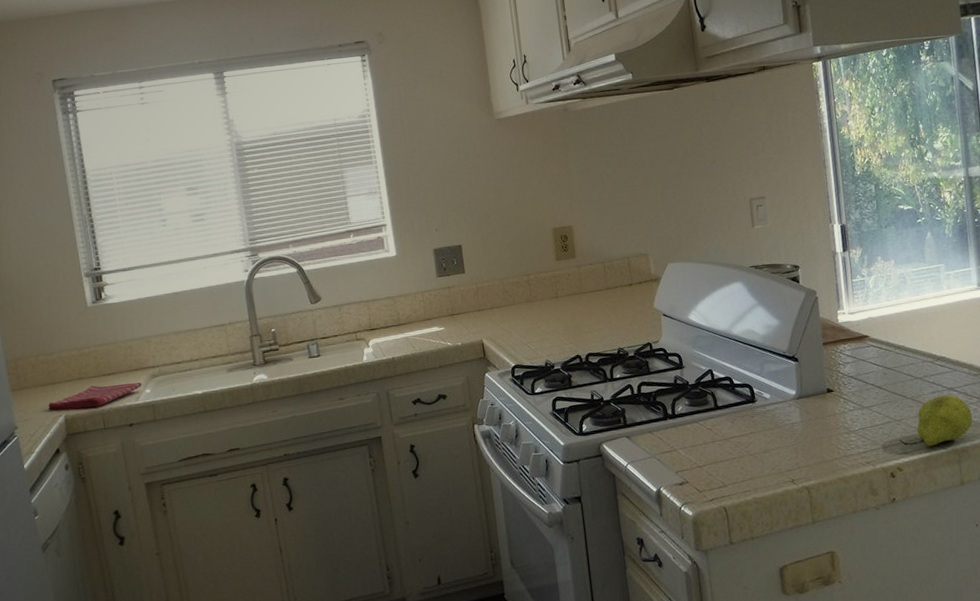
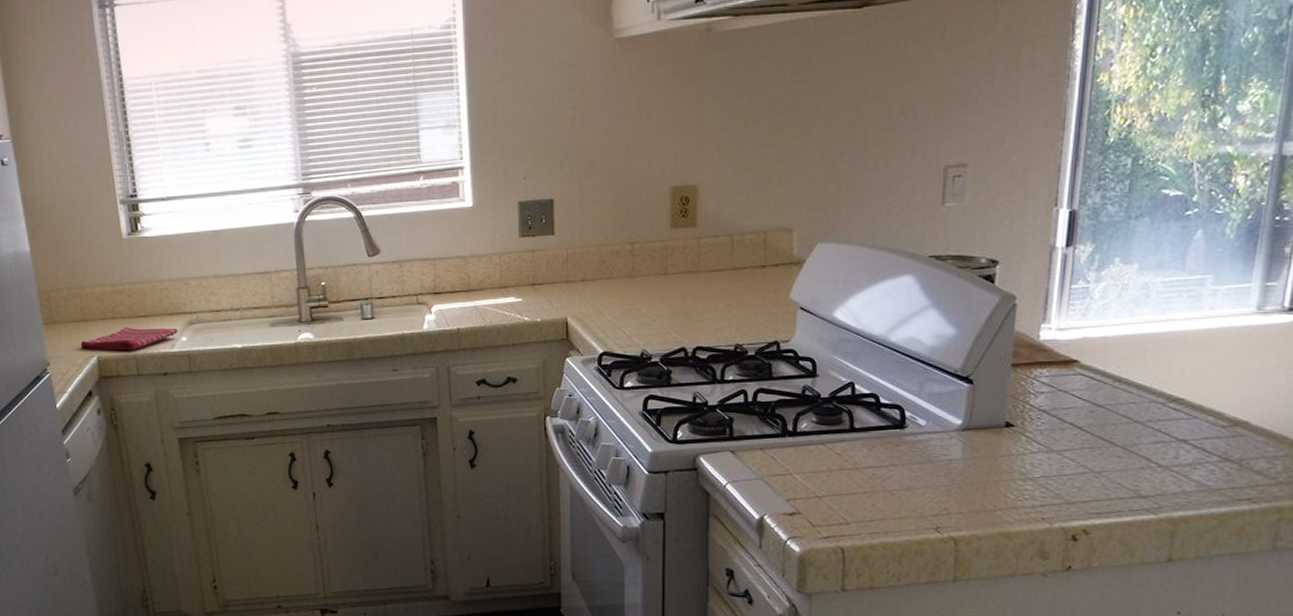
fruit: present [899,394,973,446] -> none [1093,447,1206,509]

